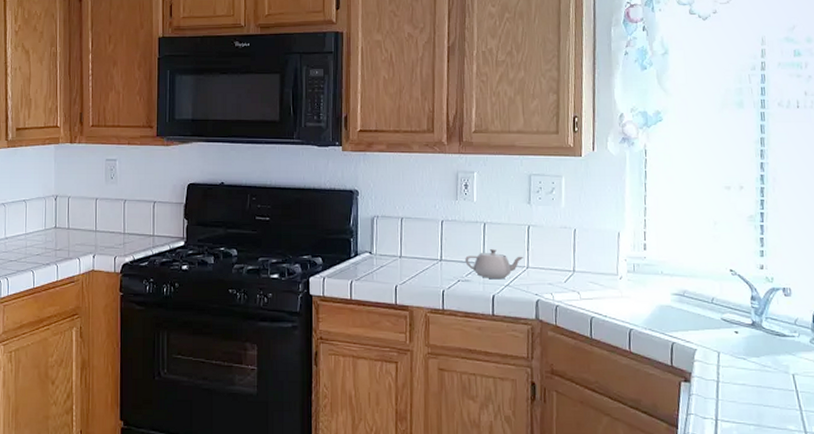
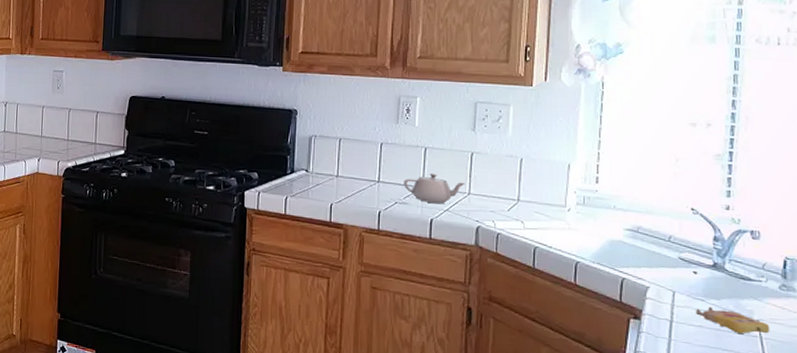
sponge: none [739,364,804,388] -> present [696,306,770,334]

